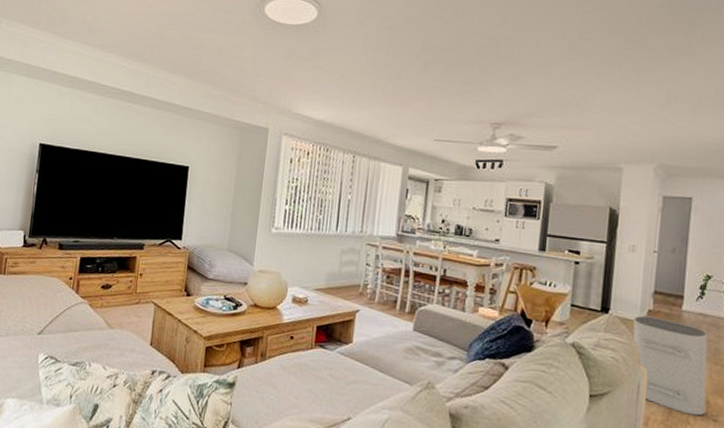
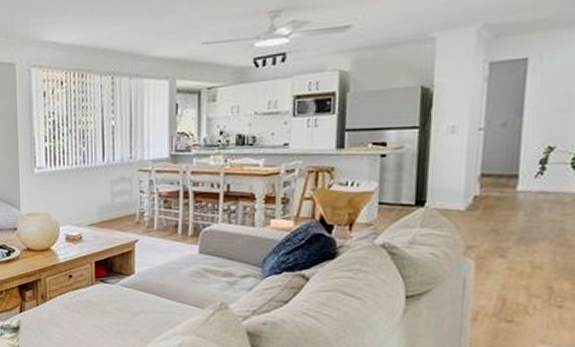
water heater: present [633,315,708,416] -> none [455,203,551,304]

